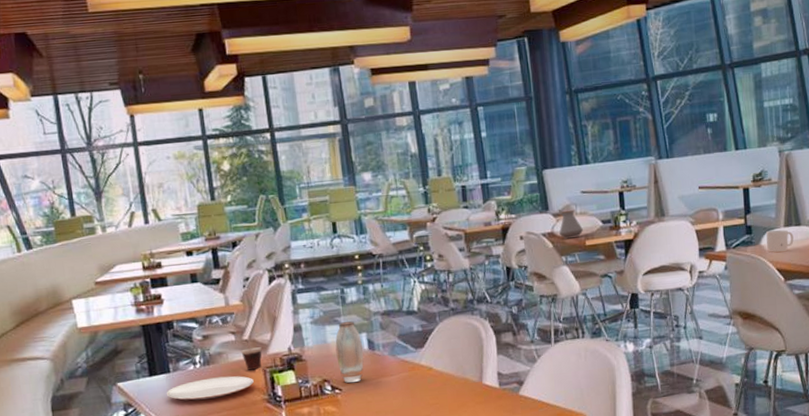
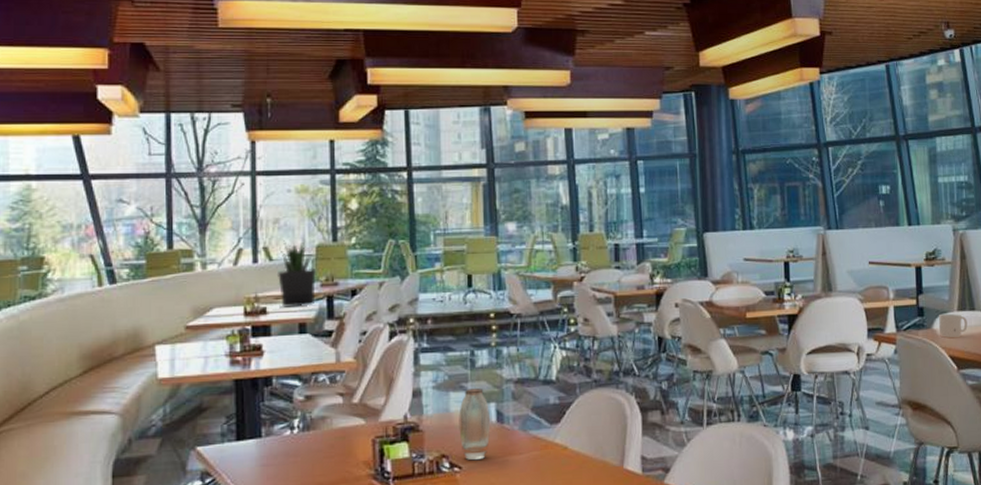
planter: none [166,202,202,261] -> present [276,240,317,307]
plate: present [166,376,254,400] -> none [254,445,359,472]
cup: present [241,338,262,370] -> none [348,401,373,439]
coffee pot: present [556,209,583,239] -> none [716,276,744,310]

